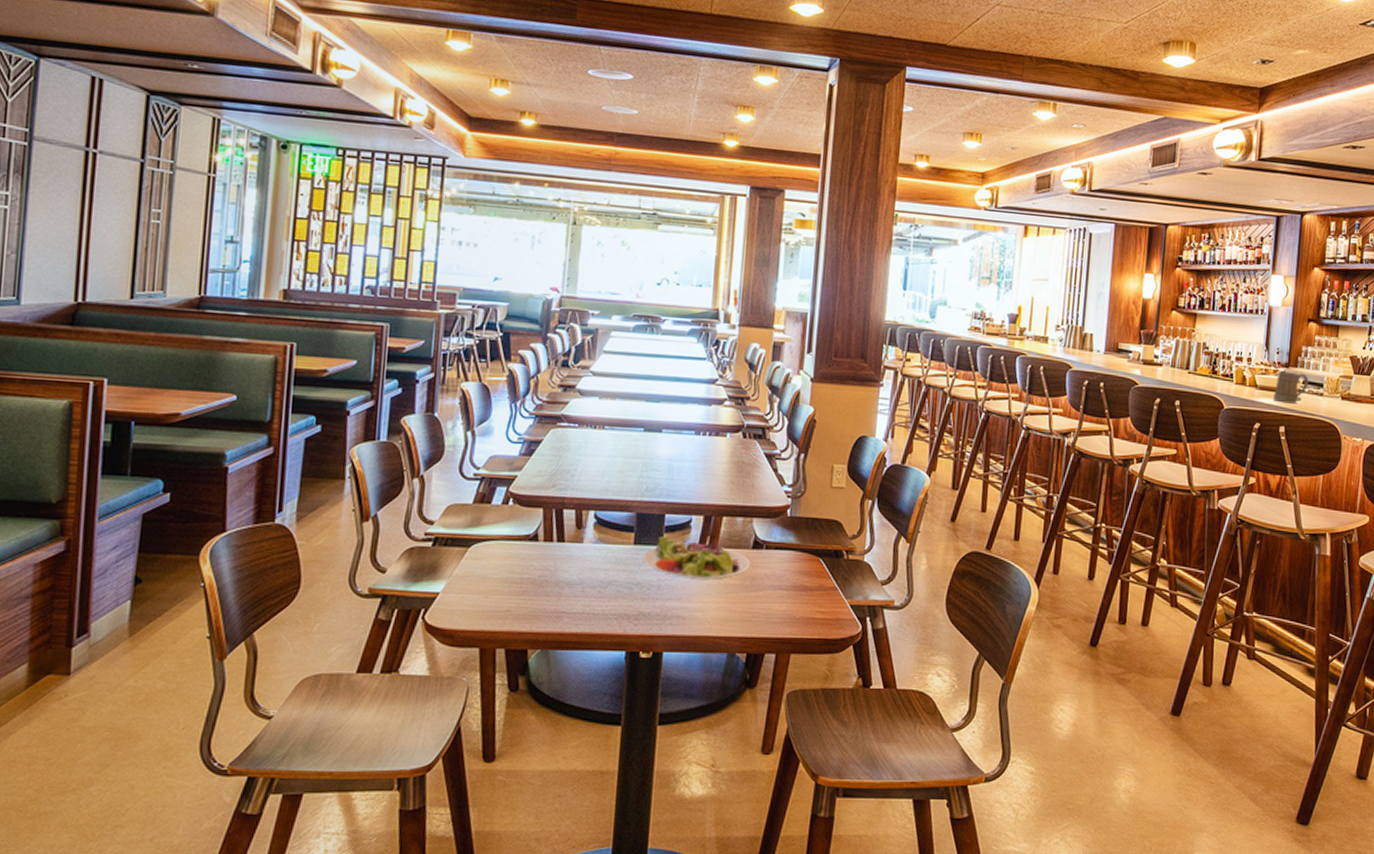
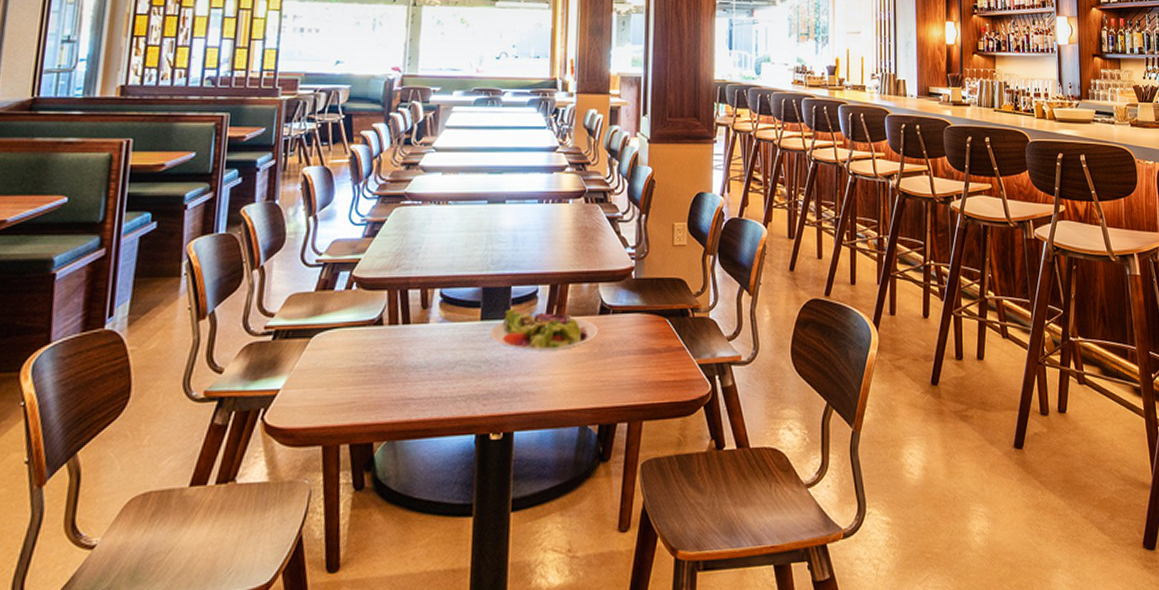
beer mug: present [1273,371,1309,404] -> none [1071,104,1101,133]

